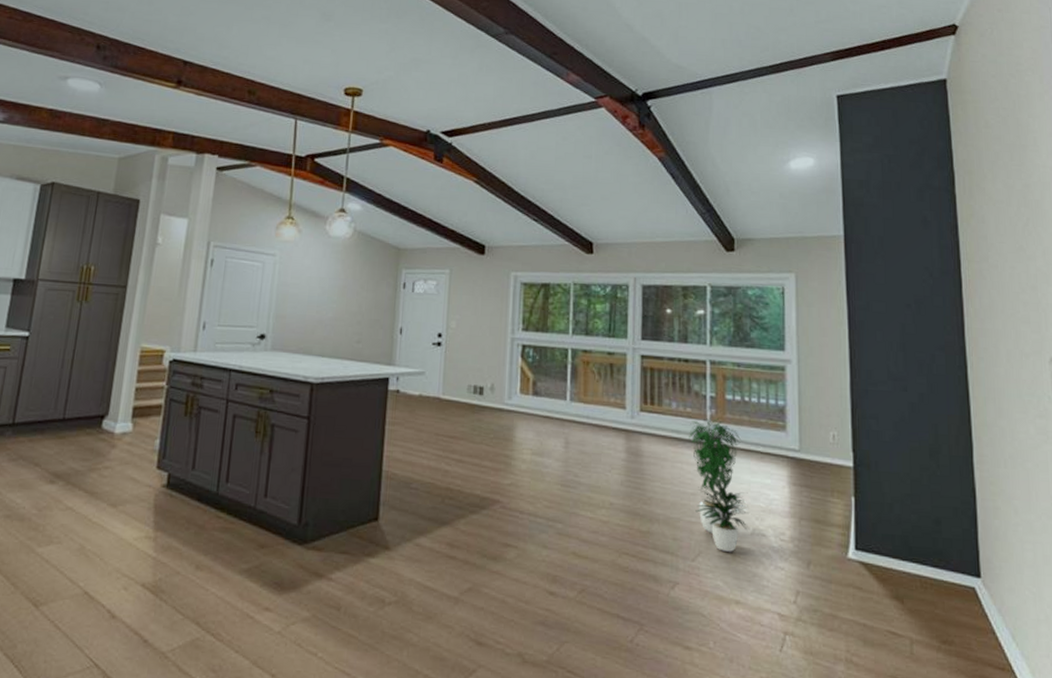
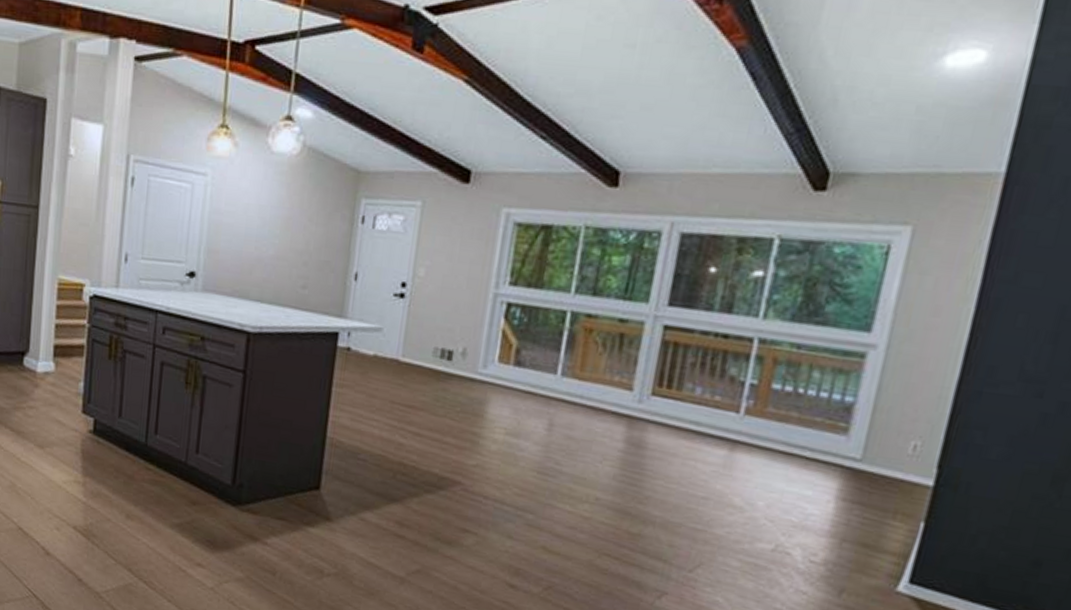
potted plant: present [689,414,749,552] -> none [703,406,782,568]

